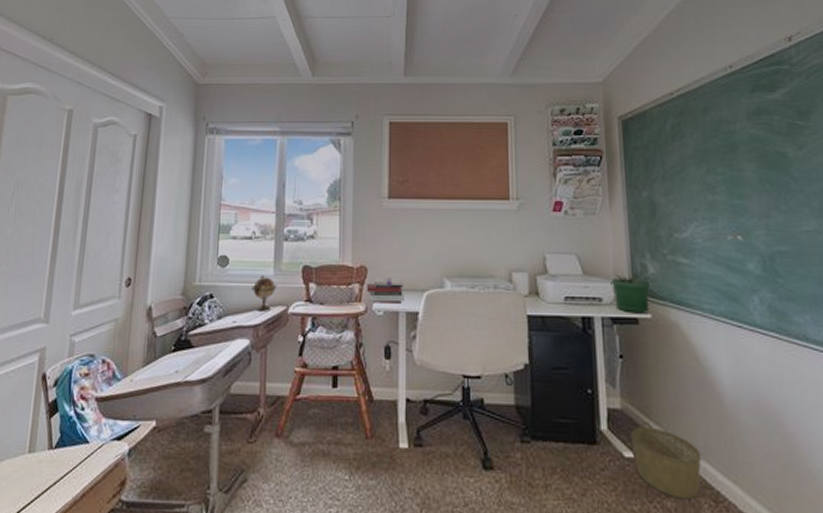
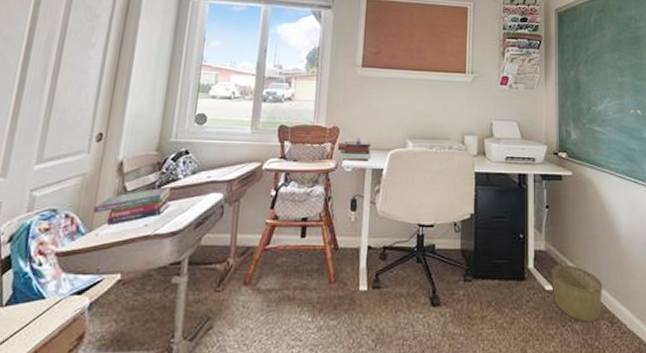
books: none [126,332,198,371] -> present [93,187,171,225]
globe: present [250,275,278,311] -> none [227,133,254,167]
planter: present [610,274,653,314] -> none [542,139,574,172]

